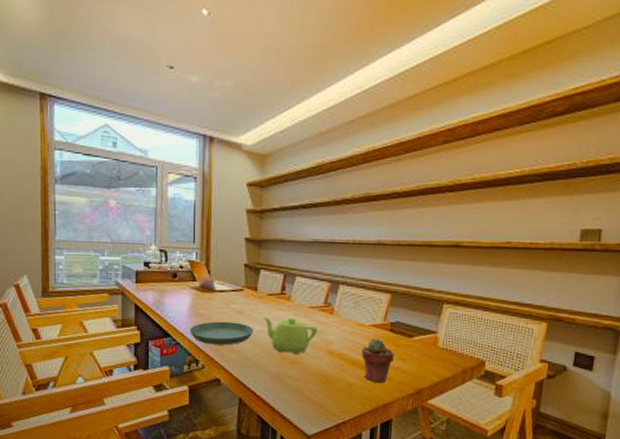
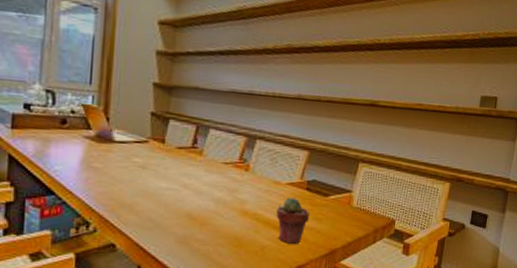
saucer: present [190,321,253,345] -> none [80,177,158,205]
teapot: present [263,317,318,355] -> none [170,172,231,216]

